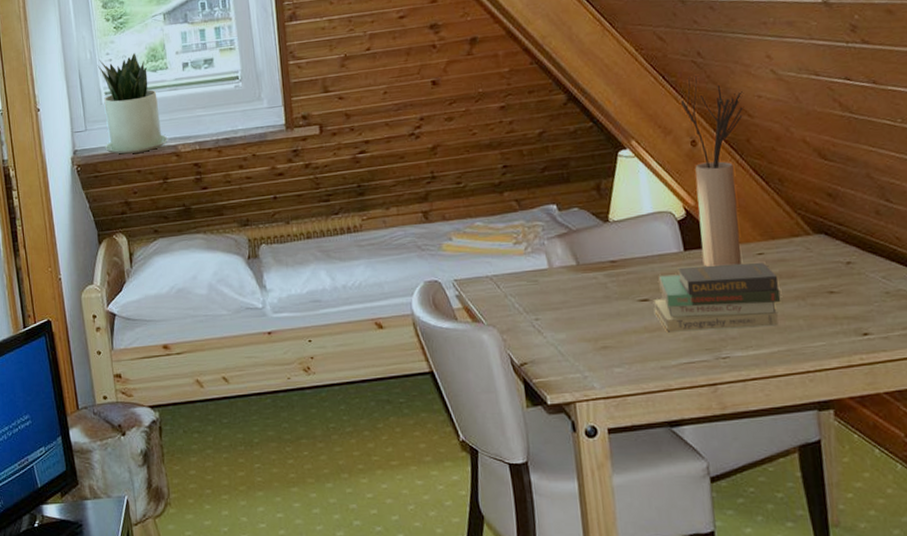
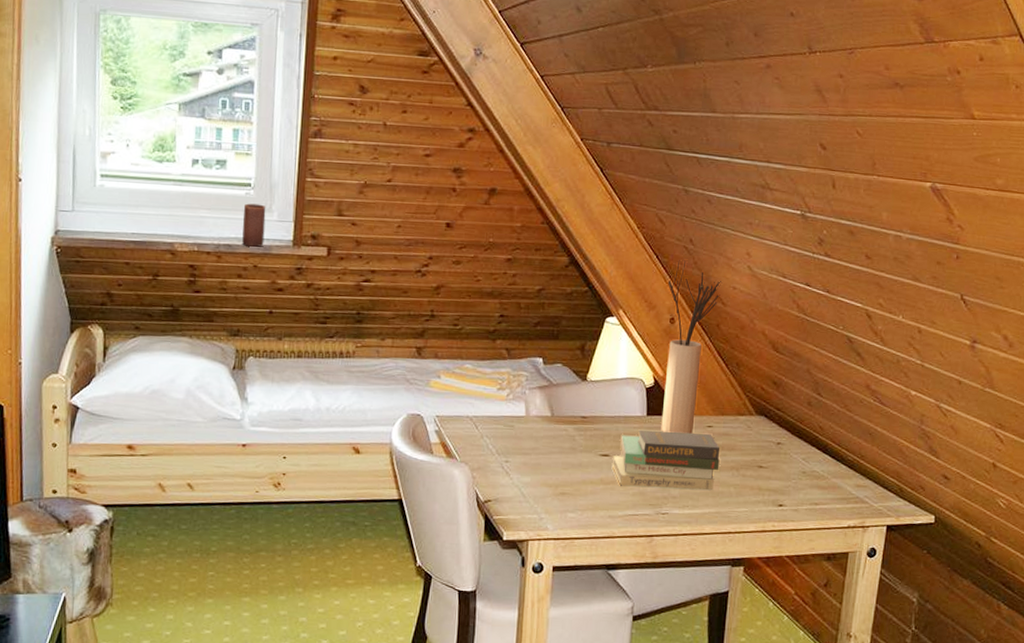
planter: present [97,52,168,155] -> none [92,137,165,245]
candle: none [235,94,259,137] -> present [242,203,266,247]

